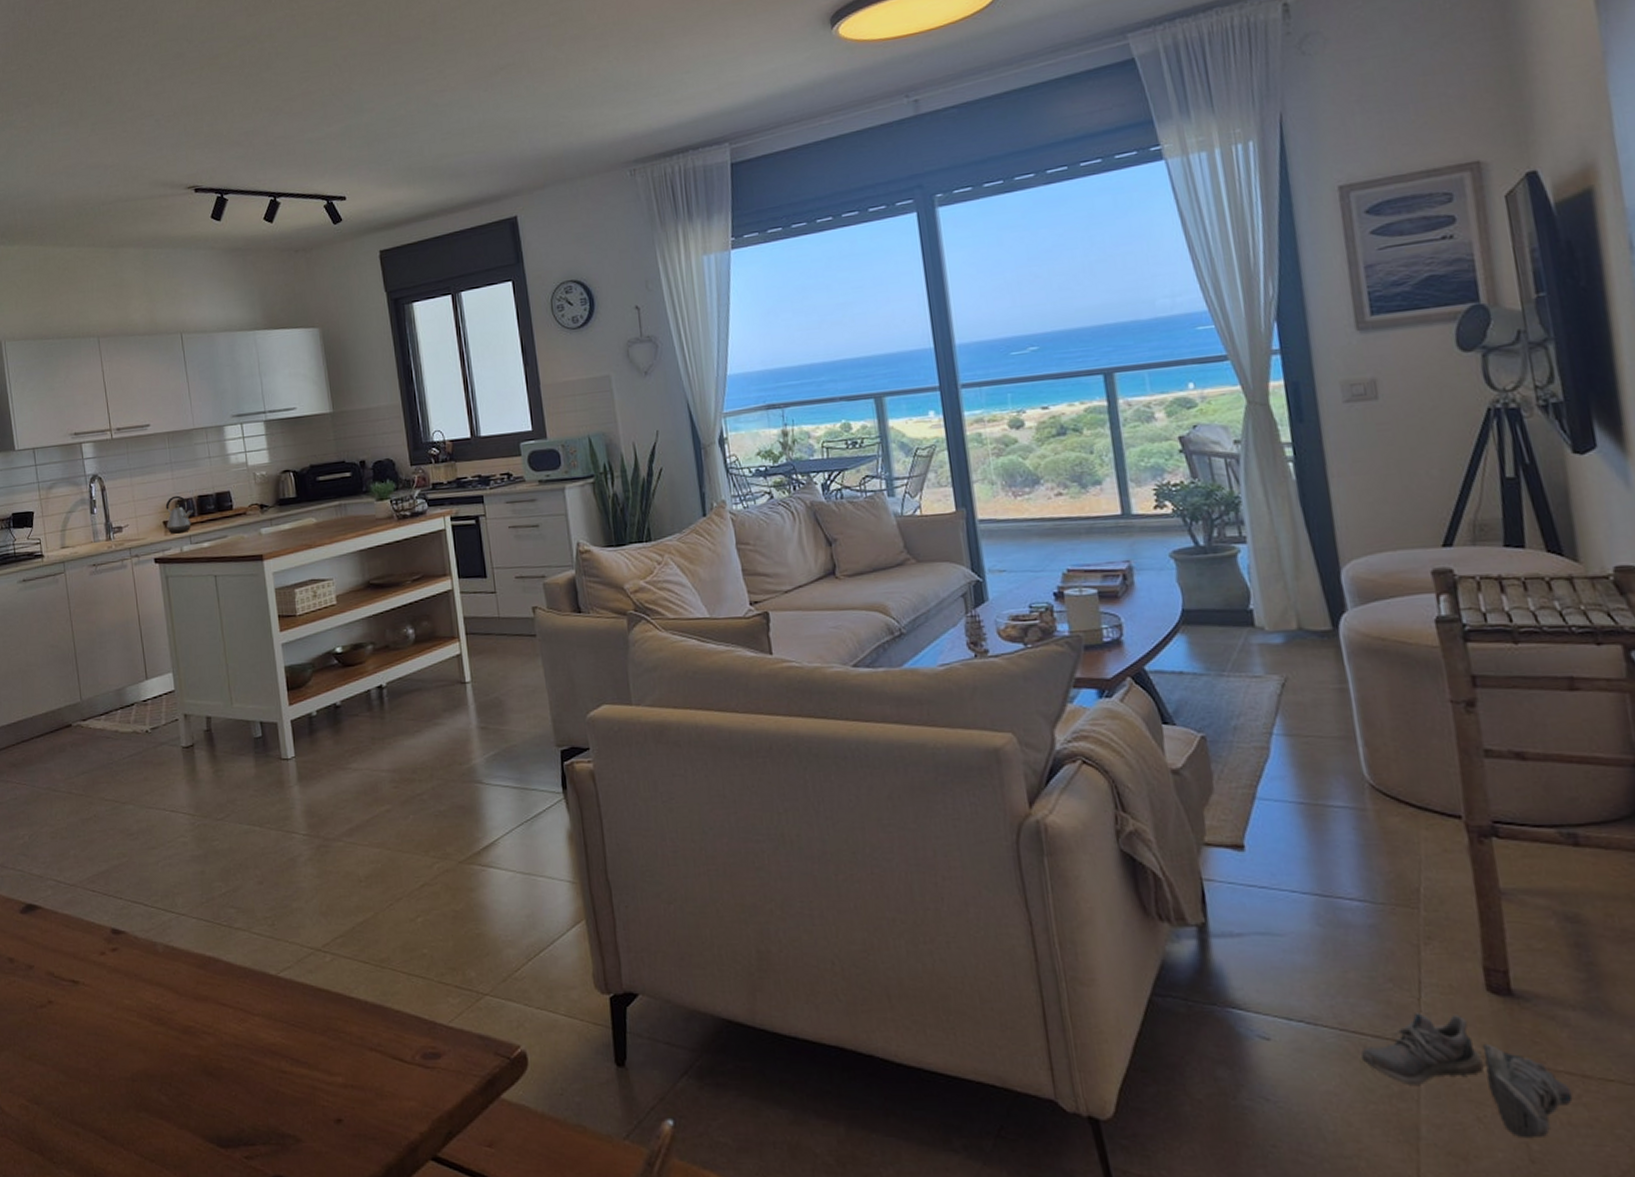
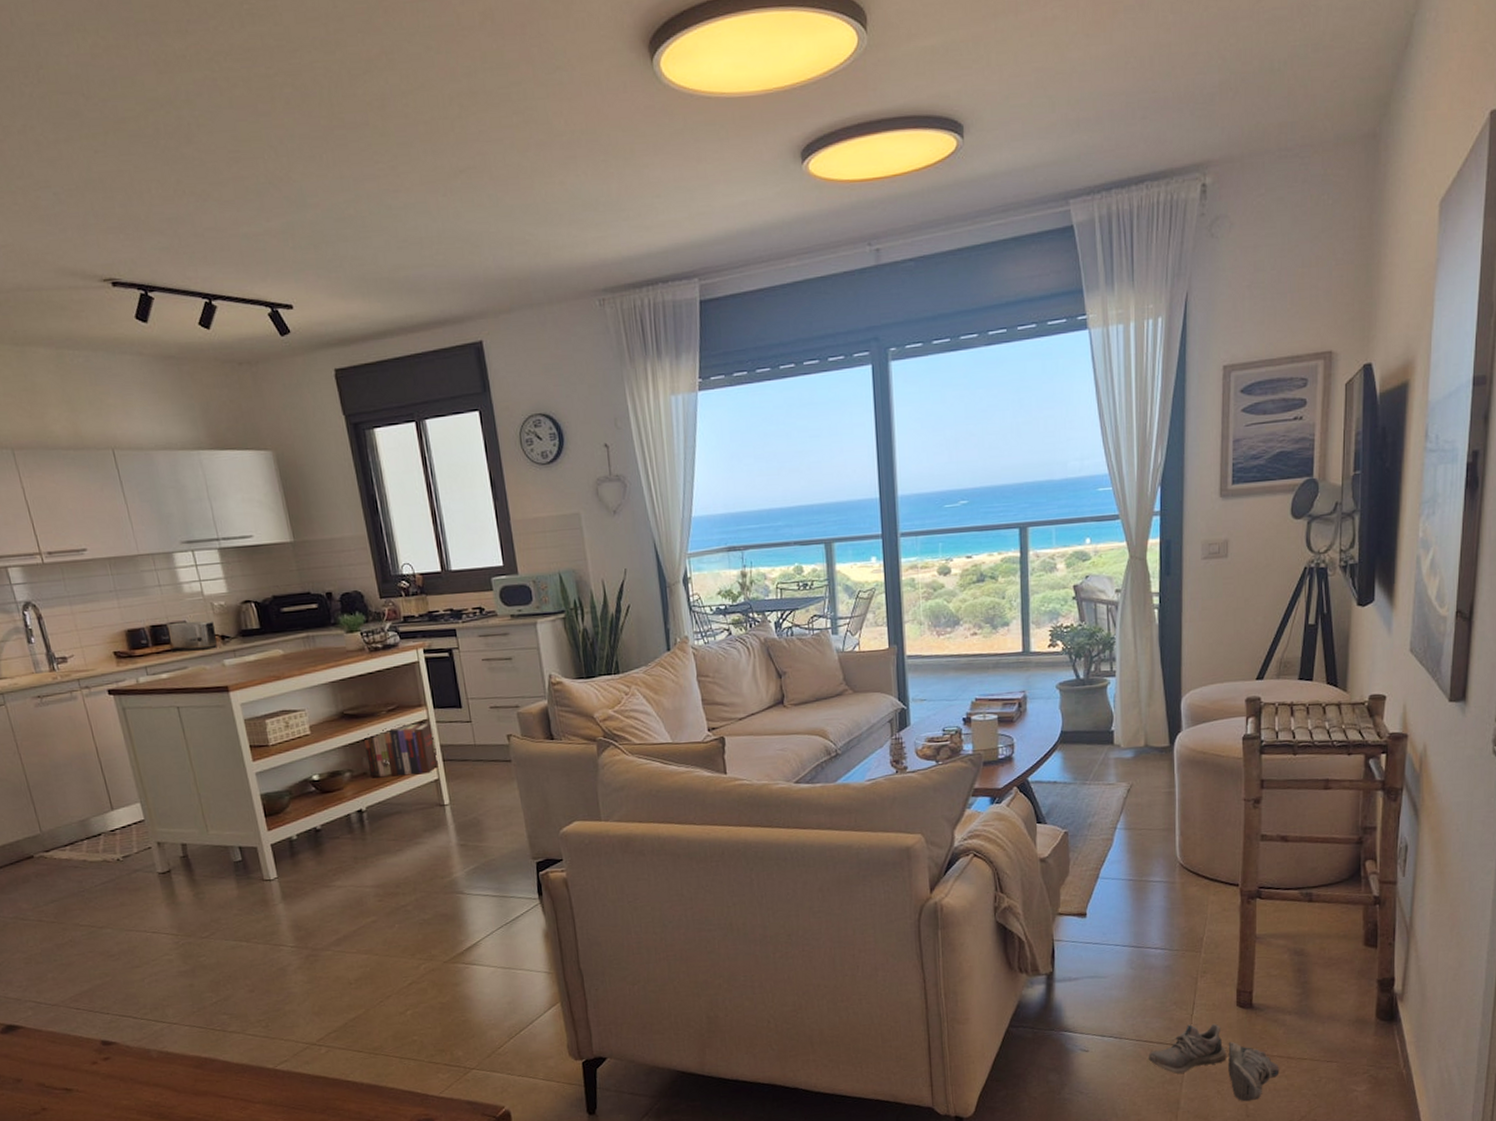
kettle: present [165,495,192,534] -> none [114,625,146,665]
toaster: none [211,490,256,522] -> present [165,620,217,652]
books: none [388,593,461,652] -> present [364,723,438,778]

